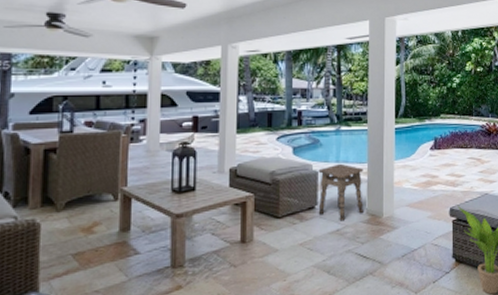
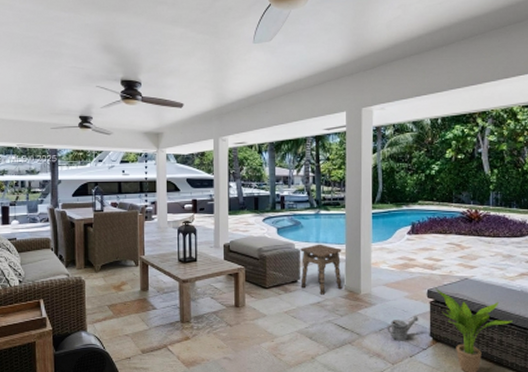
watering can: none [410,236,442,267] -> present [387,315,419,341]

